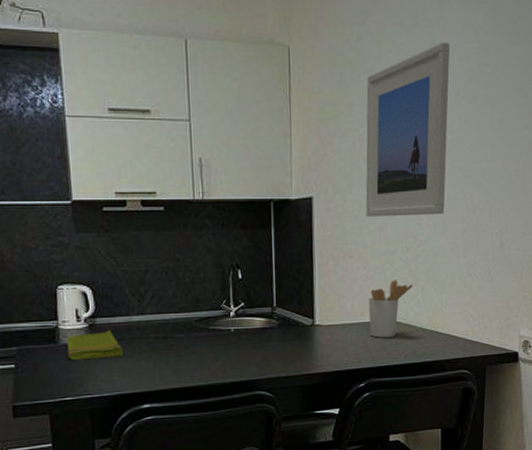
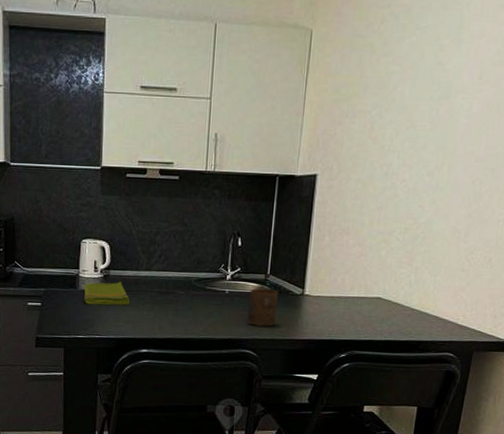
cup: none [257,323,288,364] -> present [246,288,278,327]
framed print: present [365,42,450,217] -> none [367,25,479,199]
utensil holder: present [368,280,413,338] -> none [357,259,407,314]

